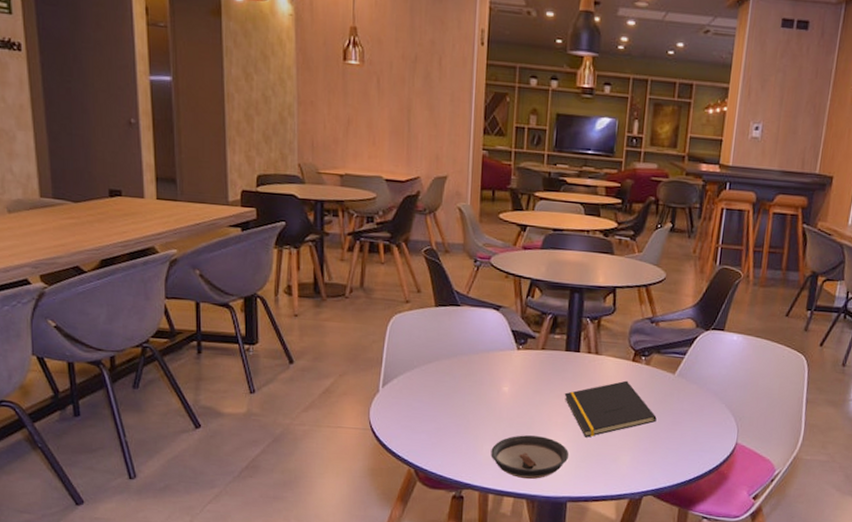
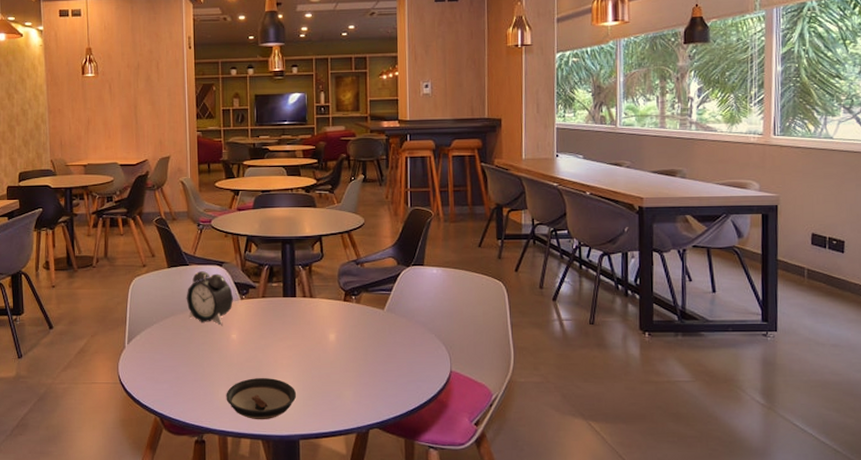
alarm clock: none [454,314,509,376] -> present [186,271,233,326]
notepad: present [564,380,657,438] -> none [286,319,373,376]

